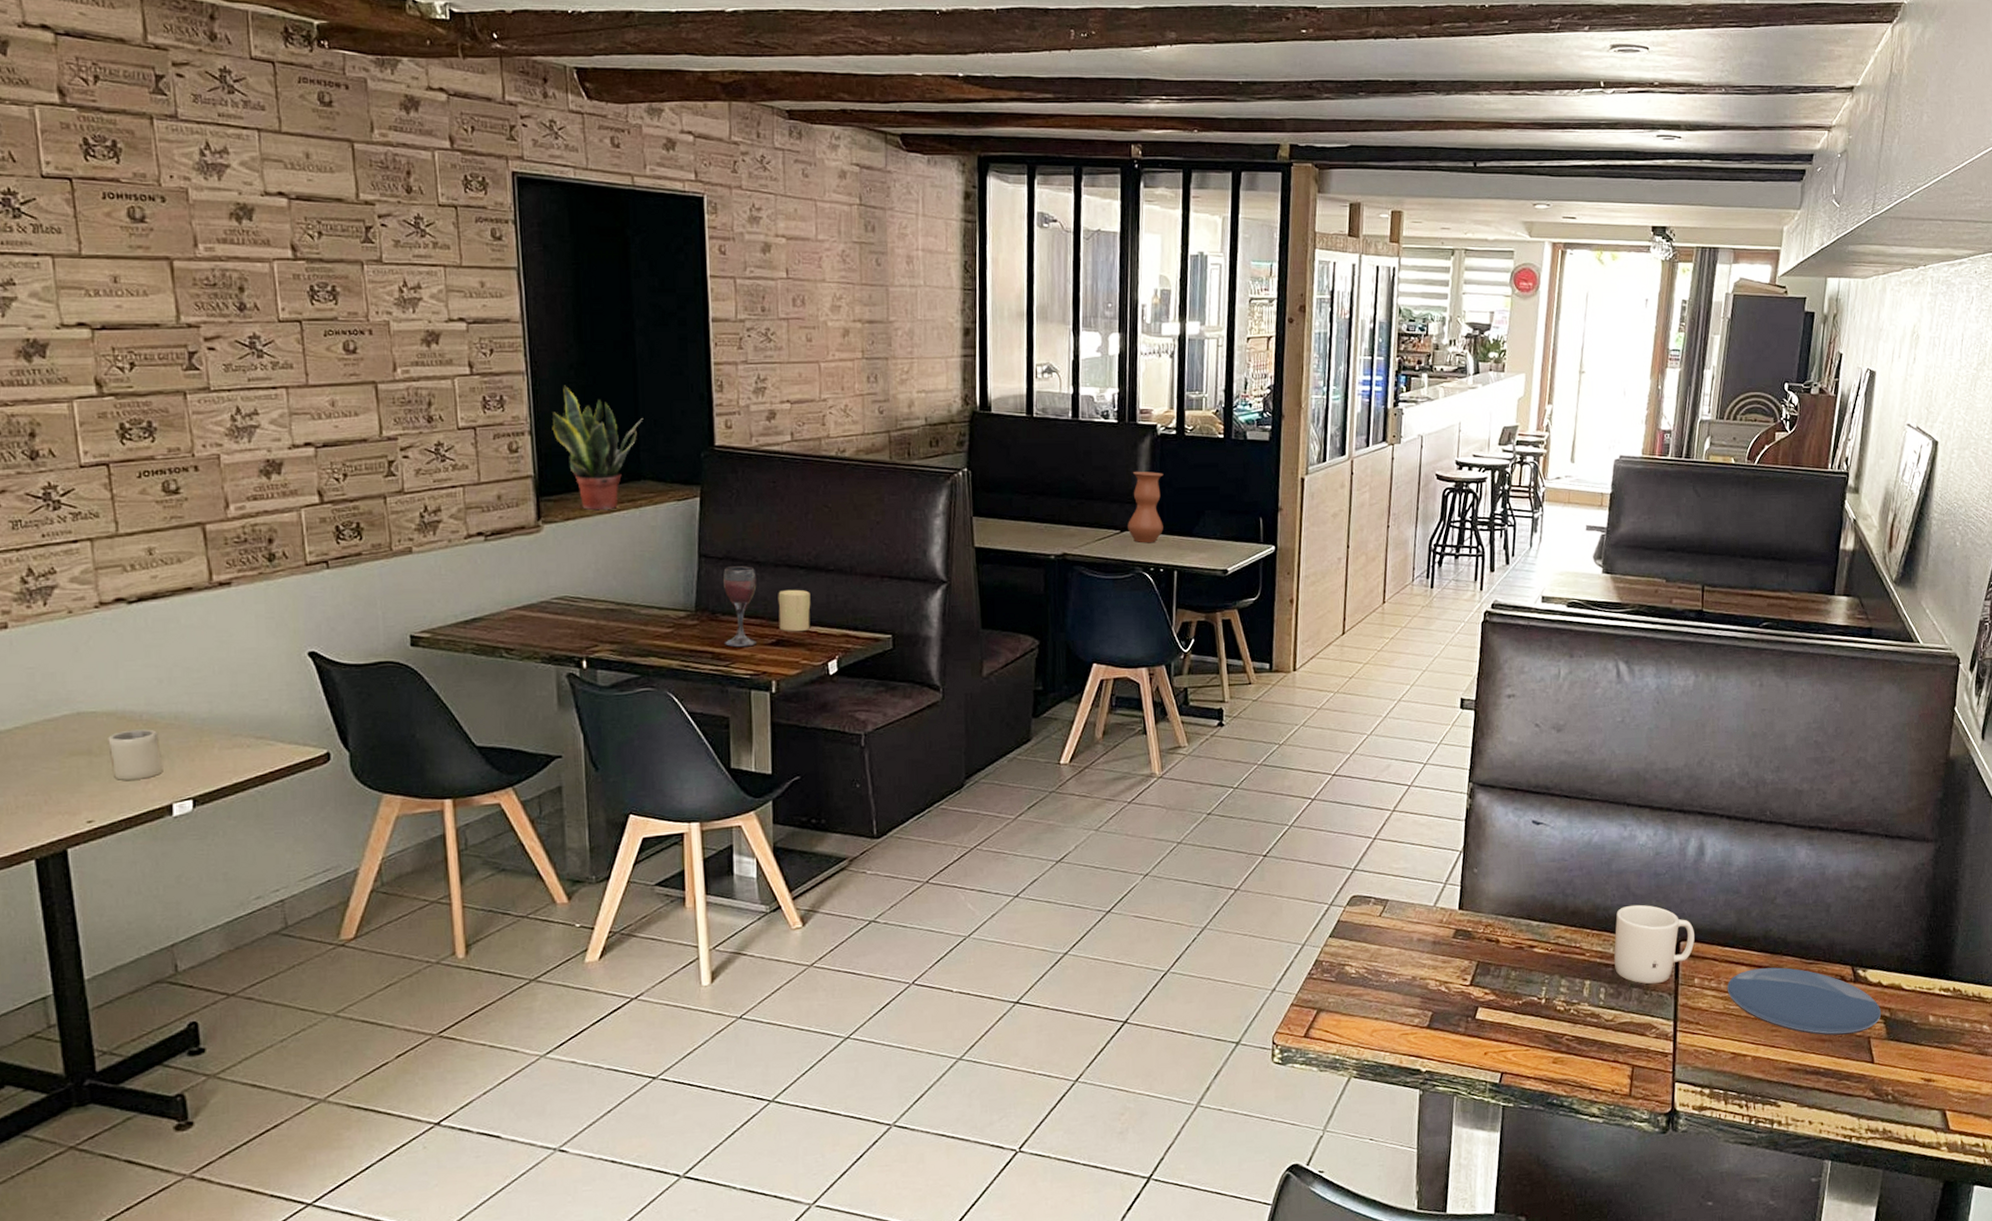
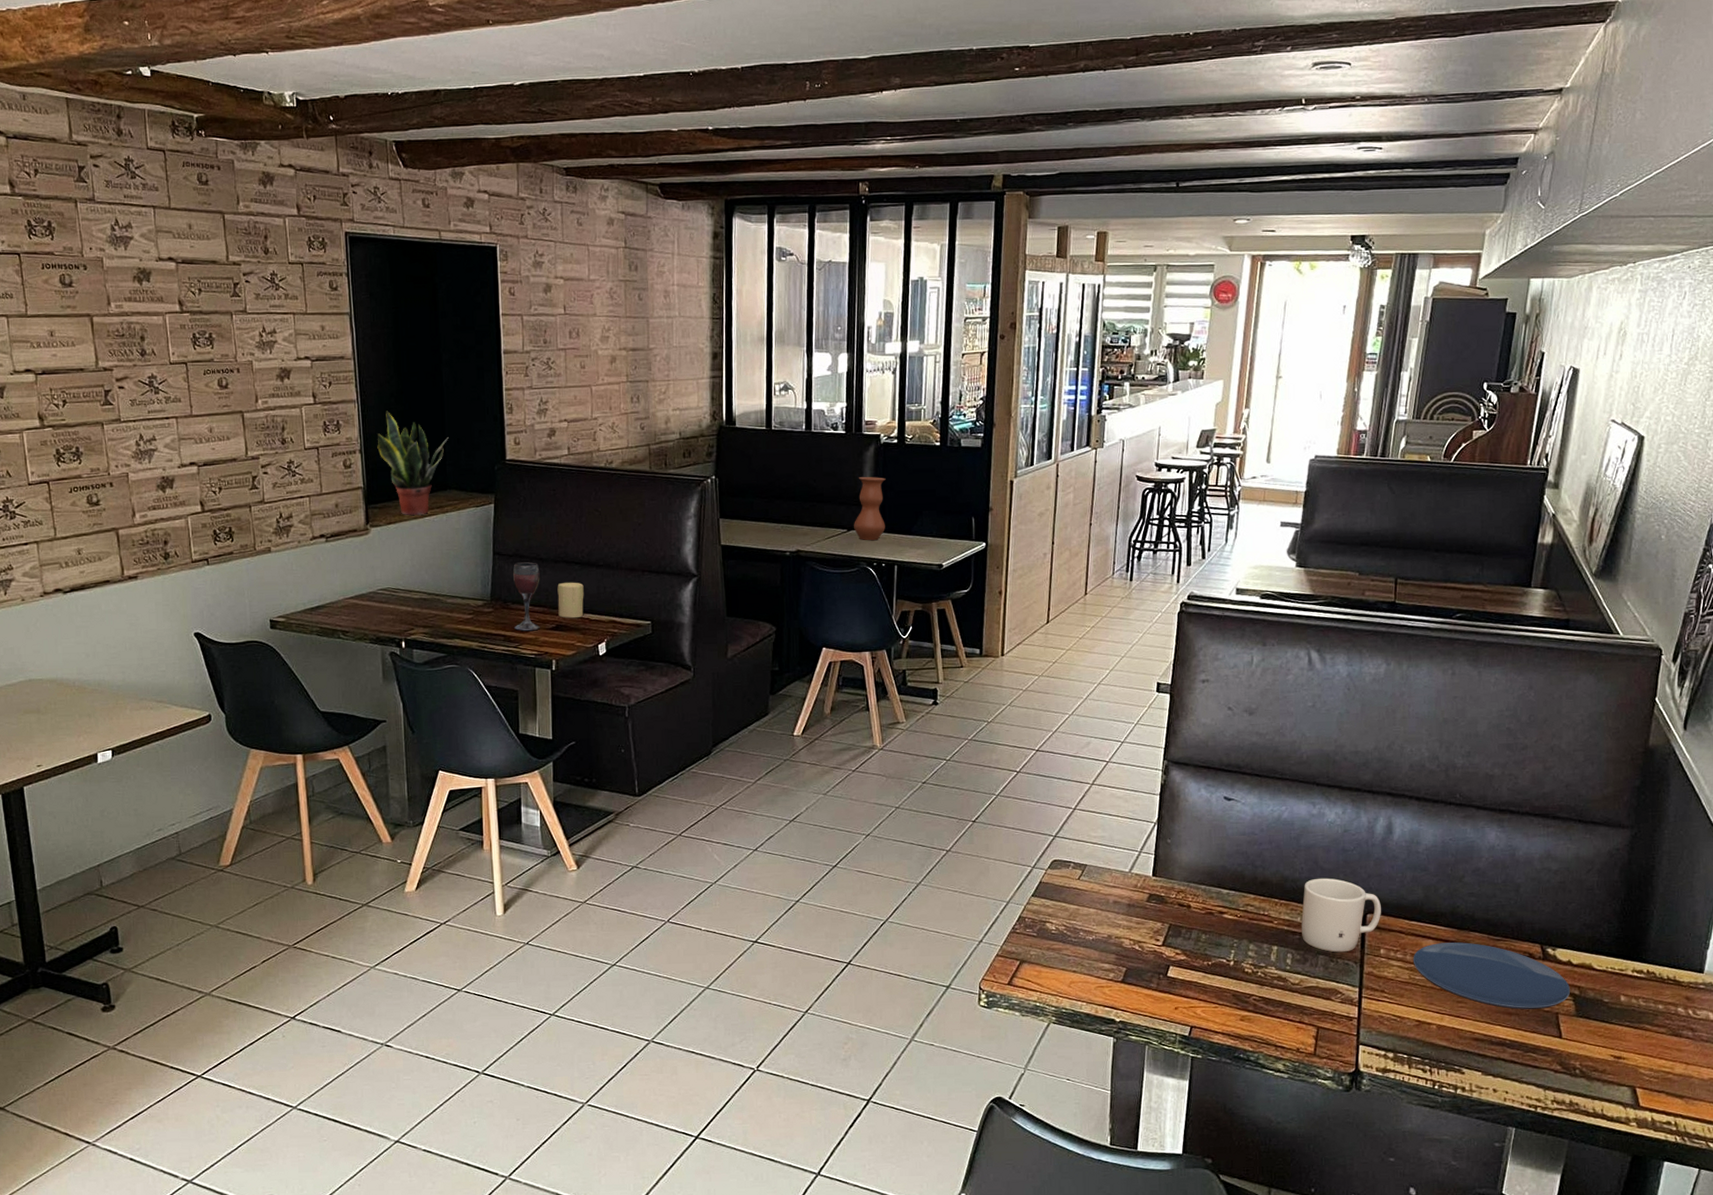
cup: present [108,729,163,781] -> none [51,693,90,735]

